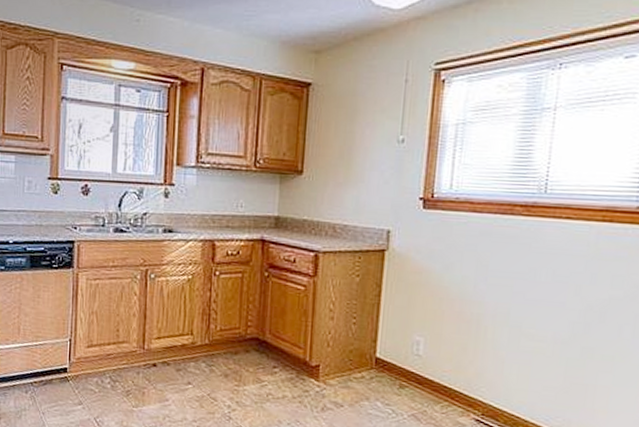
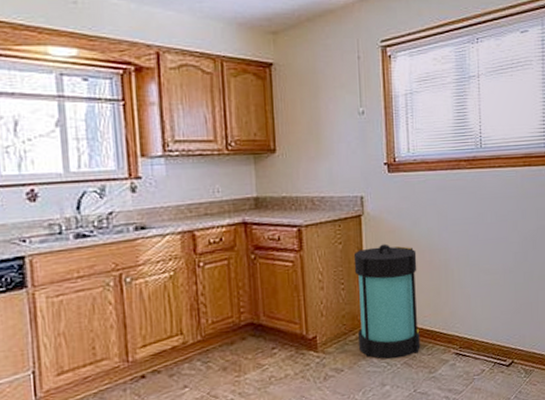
lantern: none [363,284,444,409] -> present [353,243,421,360]

